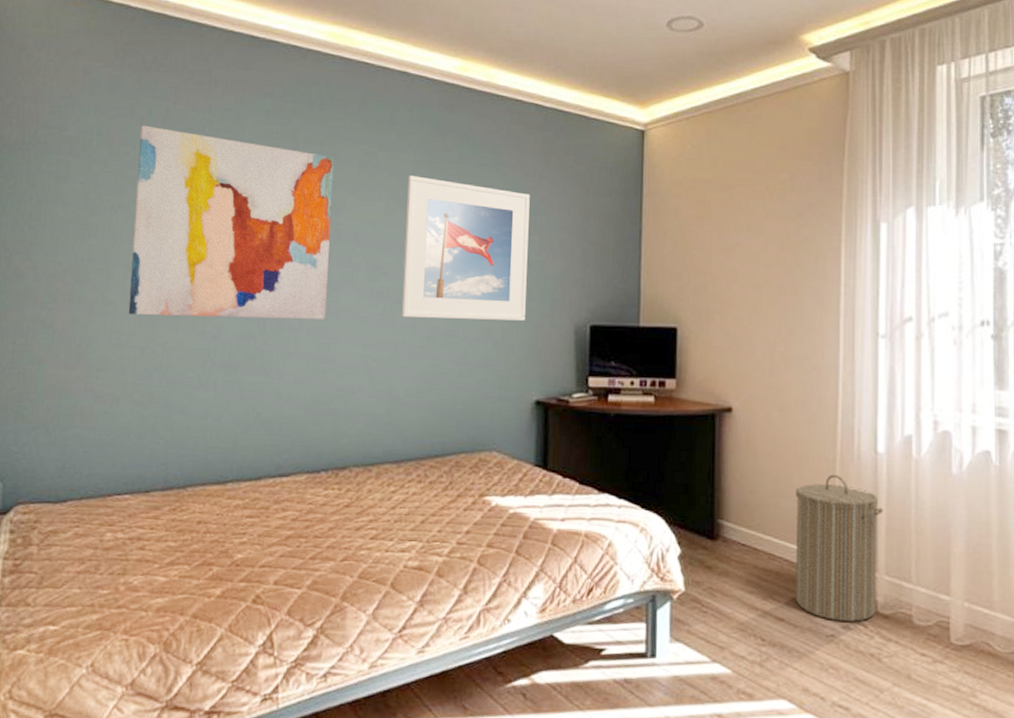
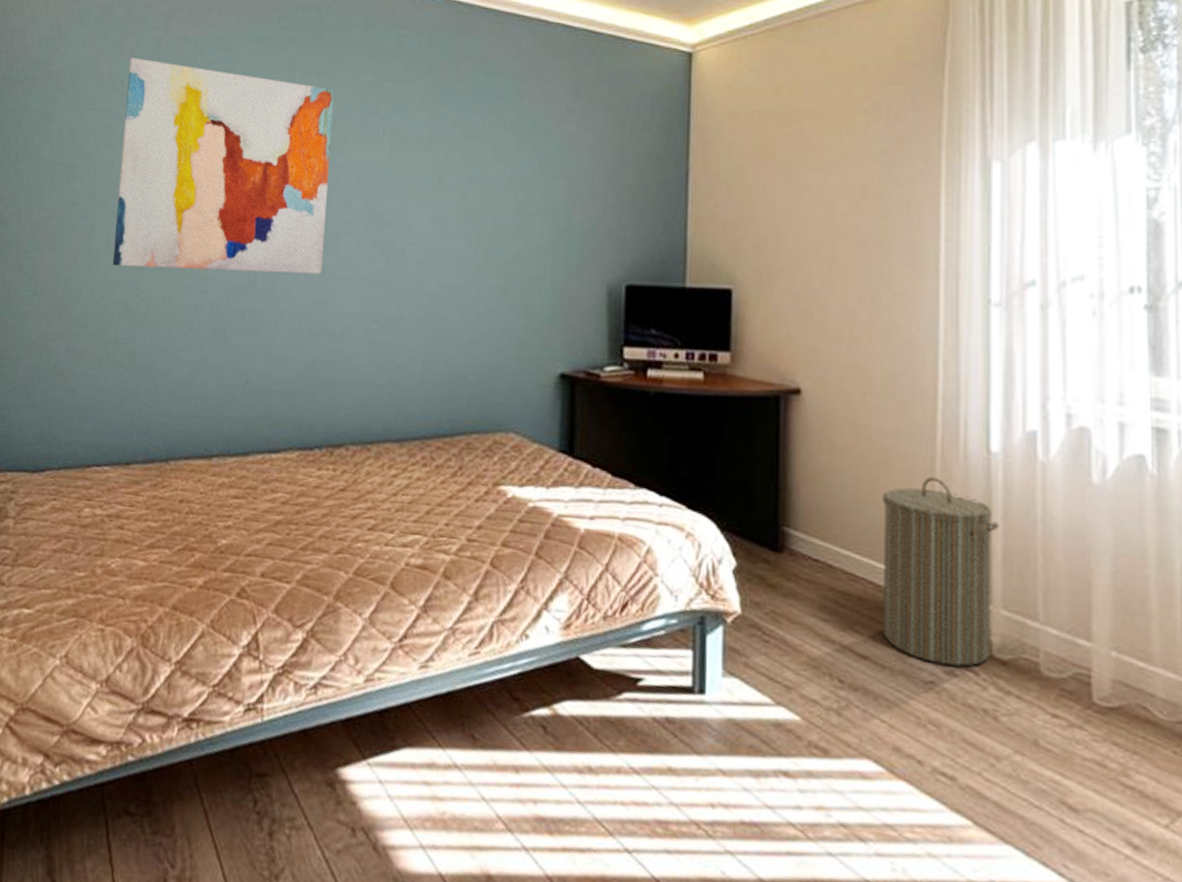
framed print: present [401,175,530,321] -> none [406,108,555,279]

